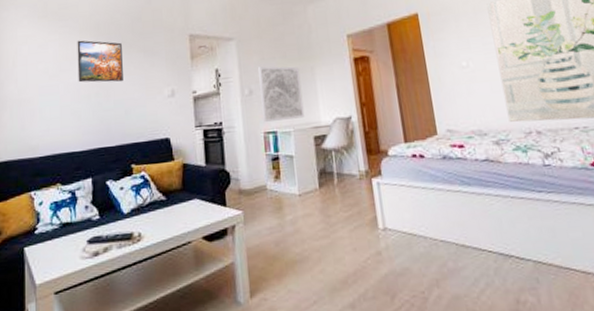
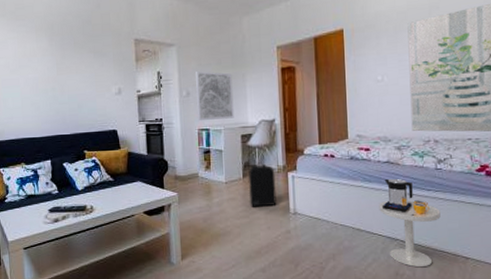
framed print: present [77,40,123,83] -> none [33,39,76,79]
backpack: none [325,168,362,224] -> present [248,162,277,207]
side table: none [483,179,559,292] -> present [379,178,441,268]

